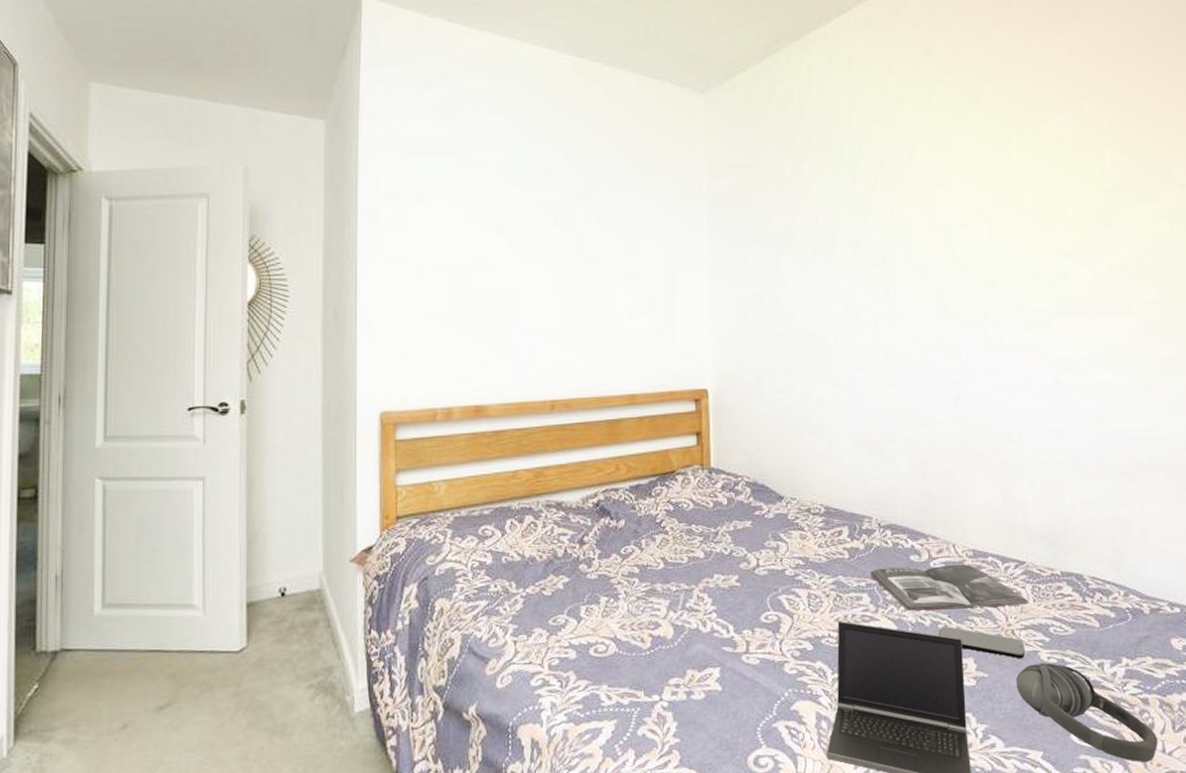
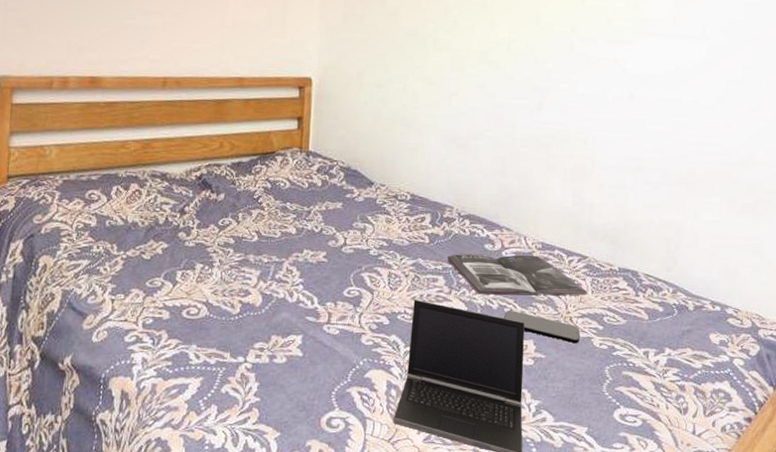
headphones: present [1015,663,1158,763] -> none [569,349,690,442]

